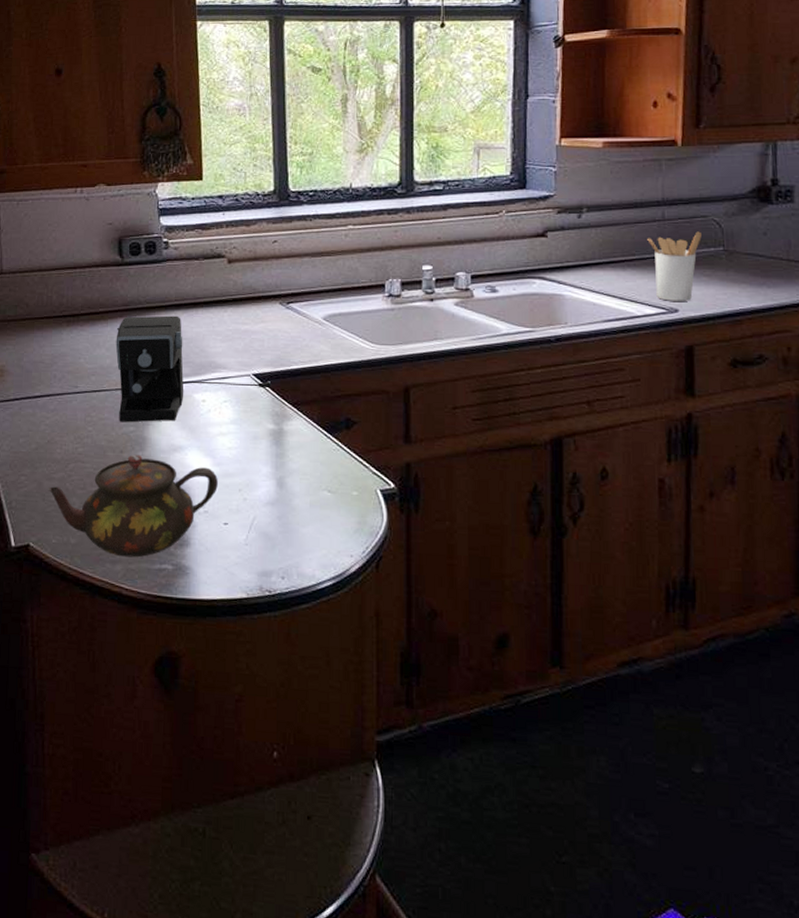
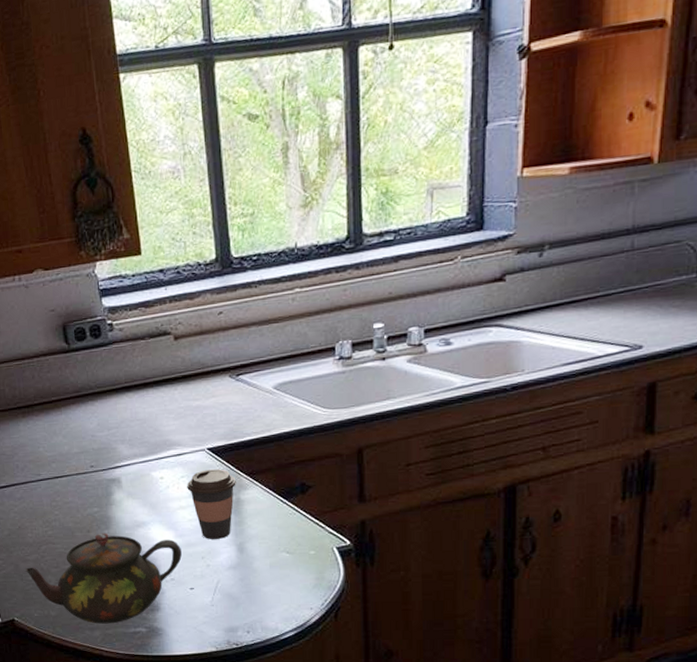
coffee maker: present [115,315,272,423] -> none [70,398,226,504]
coffee cup: none [229,396,280,471] -> present [187,469,236,539]
utensil holder: present [647,231,702,301] -> none [613,259,673,338]

